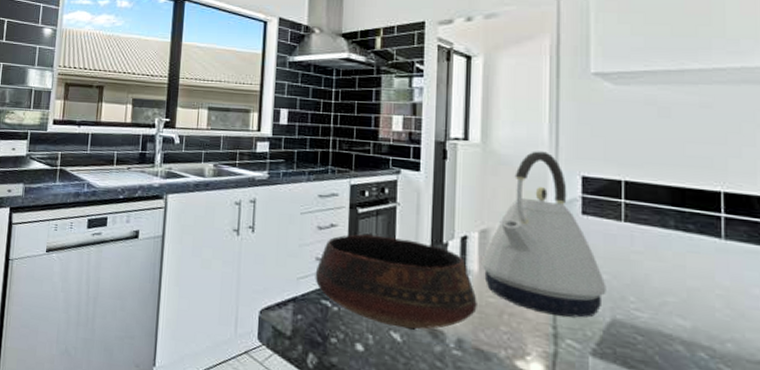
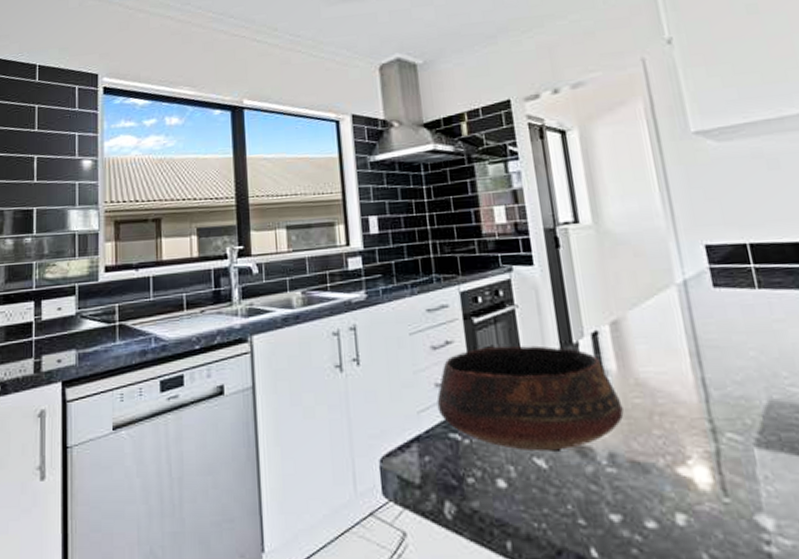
kettle: present [481,151,606,318] -> none [618,223,757,408]

